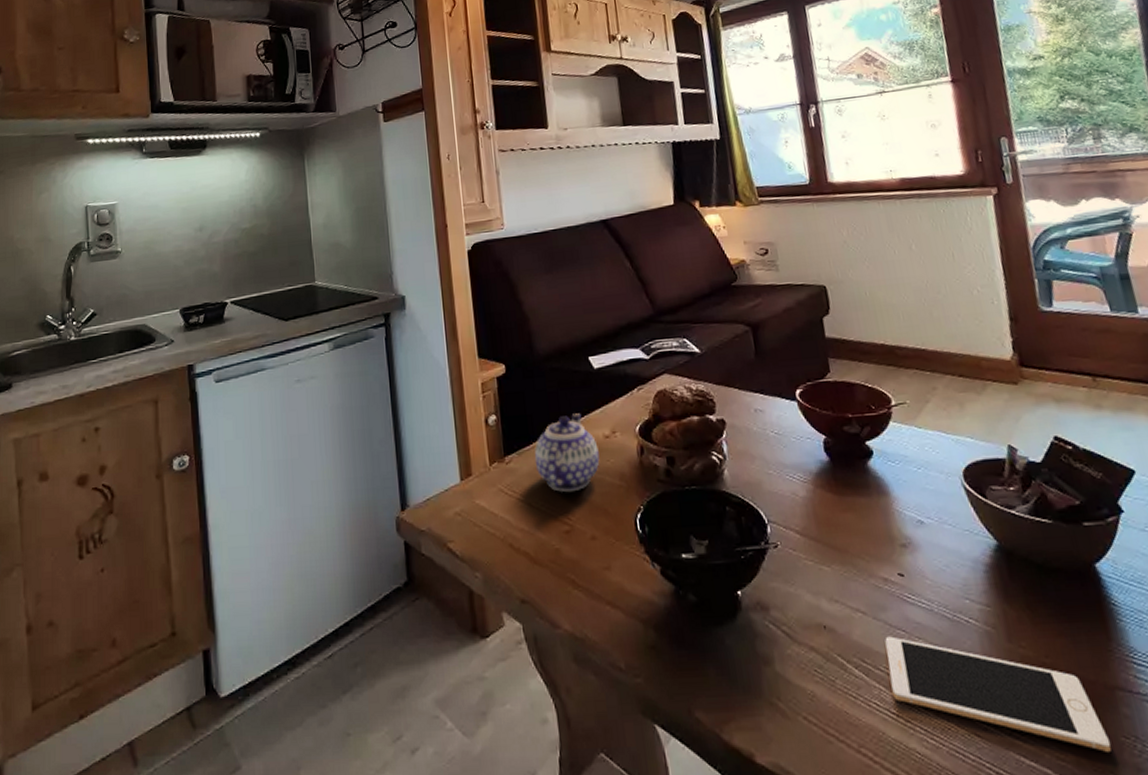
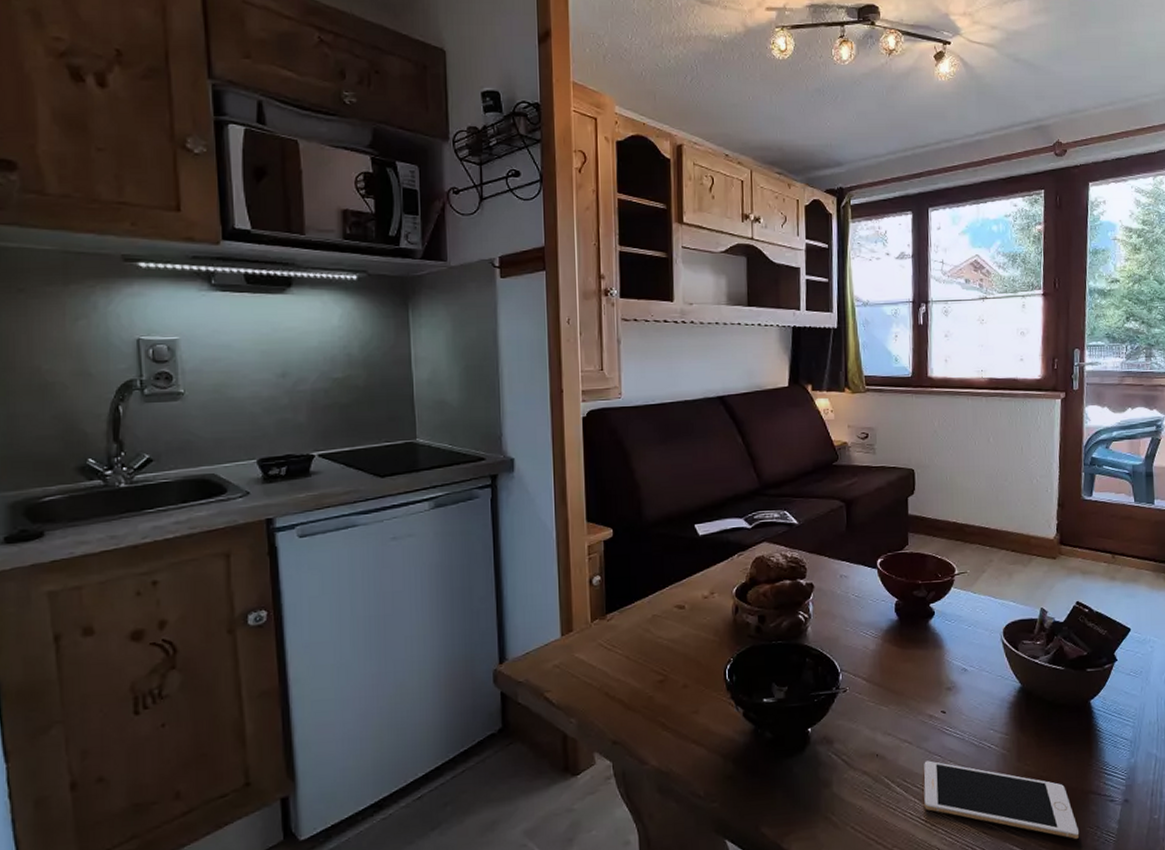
teapot: present [534,413,600,493] -> none [635,576,697,647]

